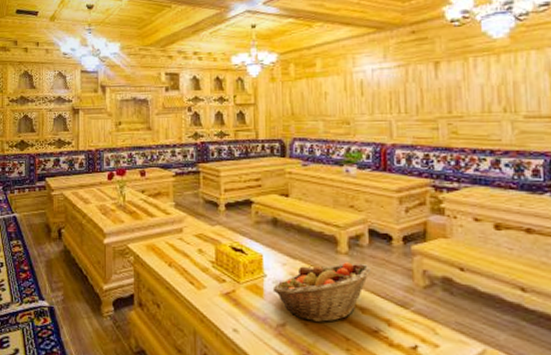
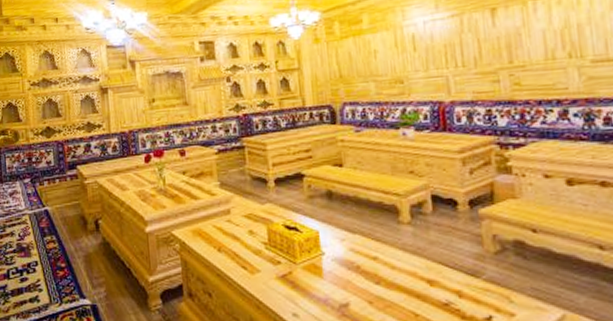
fruit basket: present [272,262,371,322] -> none [332,232,437,299]

